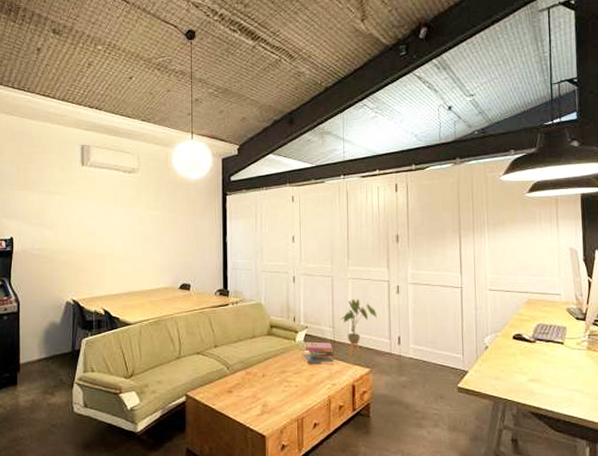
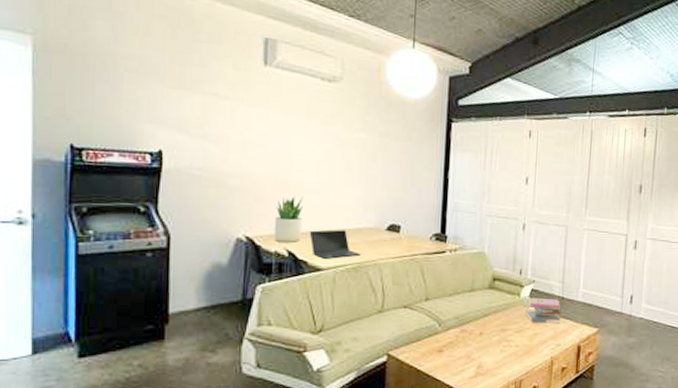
planter: none [93,265,114,303] -> present [274,195,303,242]
laptop: none [120,291,160,315] -> present [309,229,361,259]
house plant: present [341,299,377,357] -> none [572,252,611,316]

